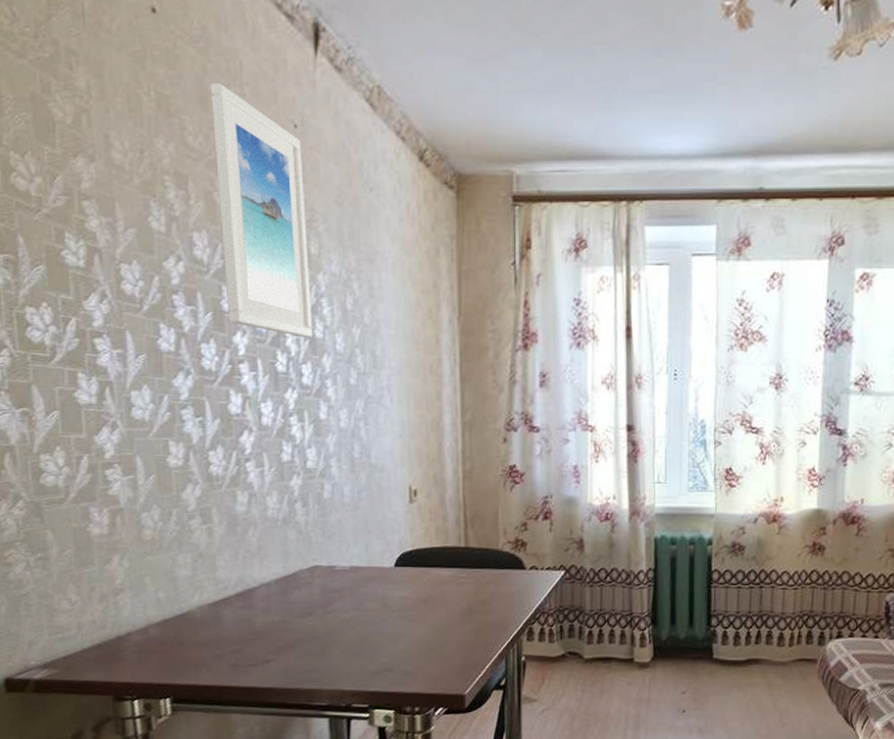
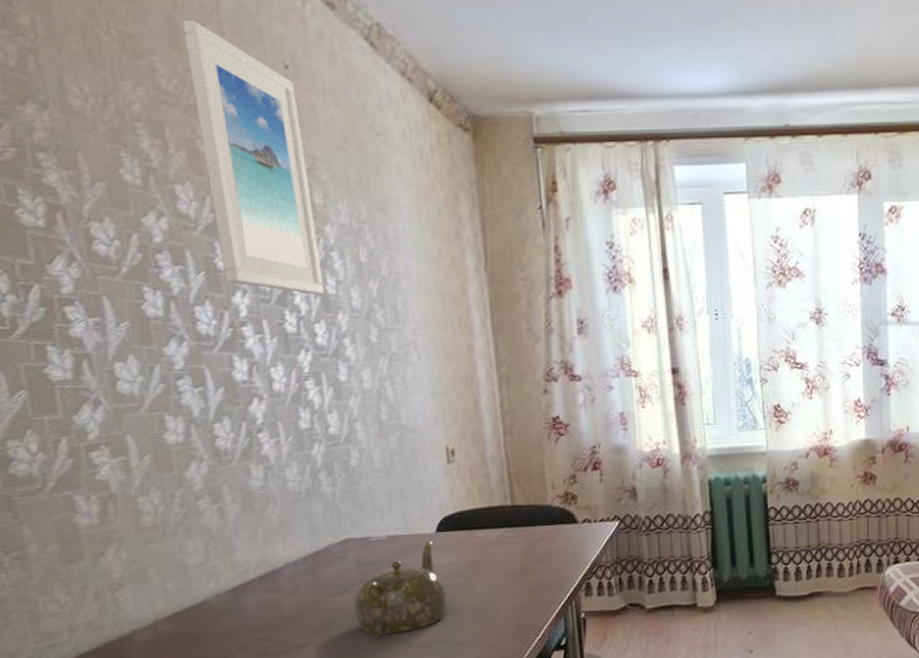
teapot: none [316,575,400,661] -> present [353,541,448,639]

